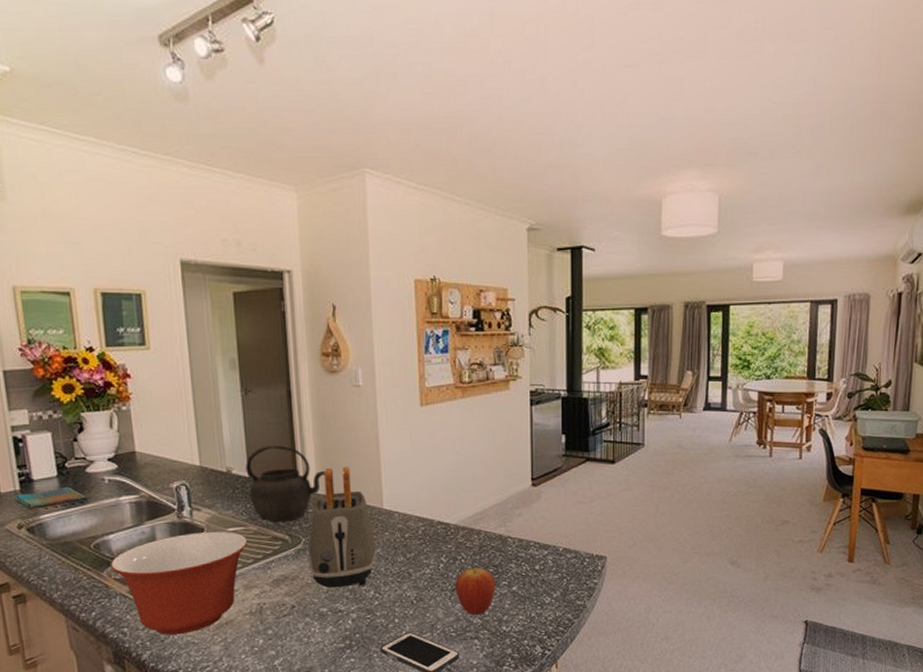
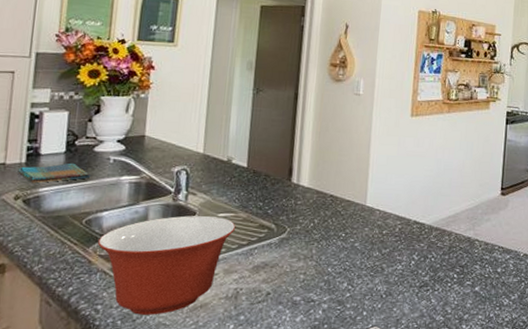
kettle: present [246,444,326,523] -> none [245,139,318,212]
toaster: present [308,467,377,588] -> none [290,164,356,278]
fruit: present [454,567,496,616] -> none [422,266,461,313]

